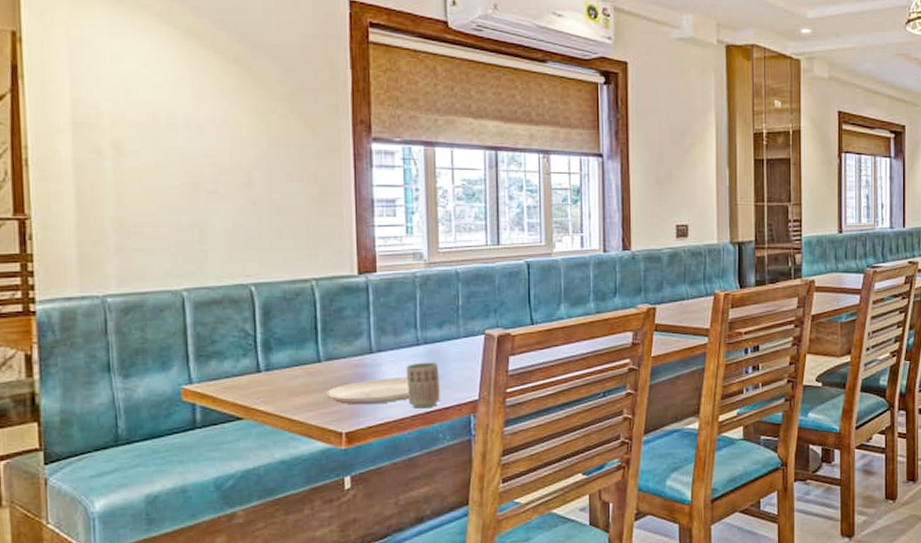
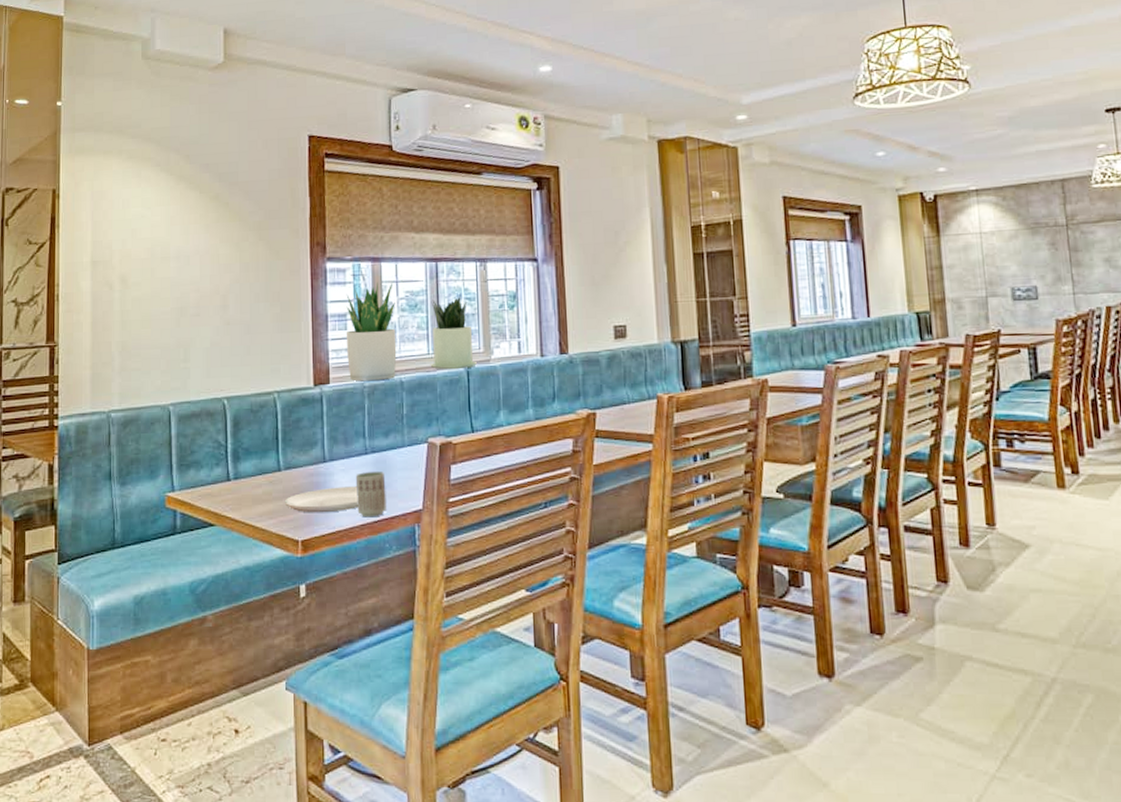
planter: none [394,168,452,271] -> present [346,282,397,382]
planter: none [488,188,539,262] -> present [430,297,478,370]

